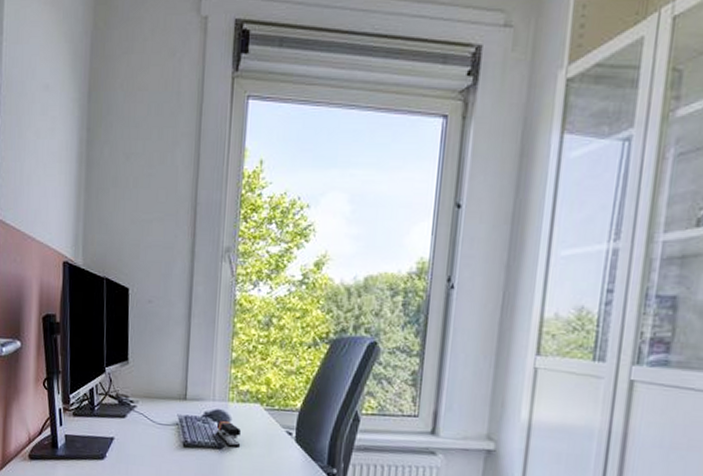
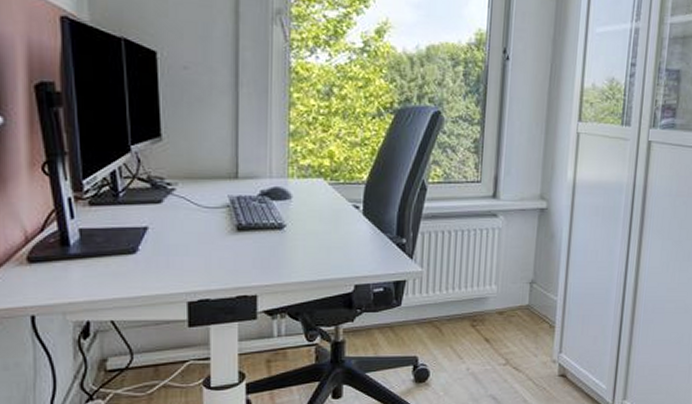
stapler: present [216,419,241,448] -> none [275,198,304,226]

